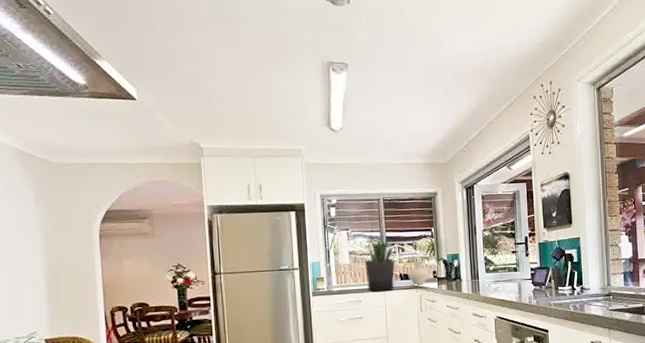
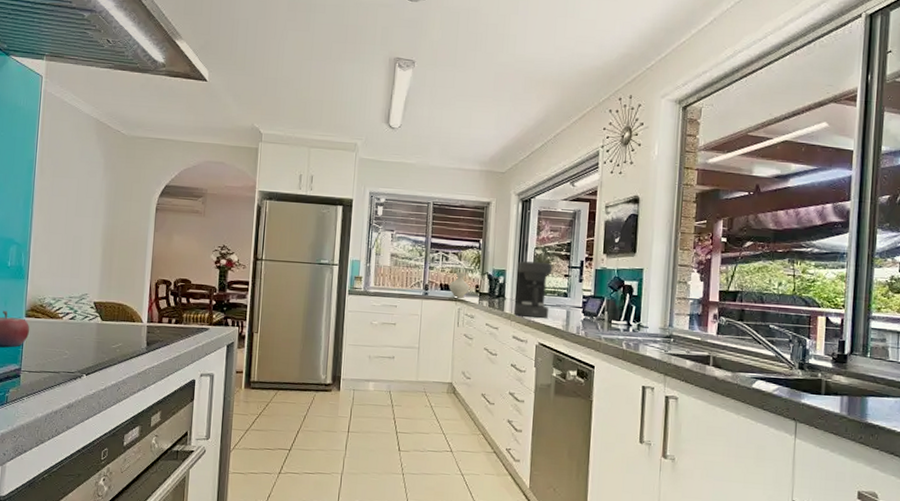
planter: present [365,236,395,292] -> none [405,240,439,300]
coffee maker: none [469,242,503,295] -> present [513,261,553,319]

